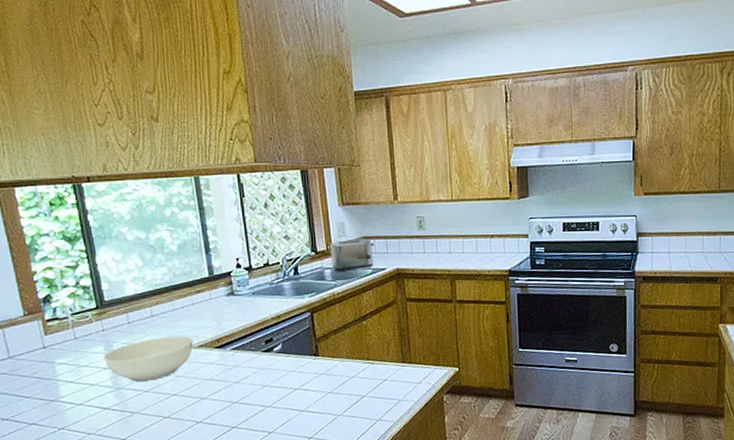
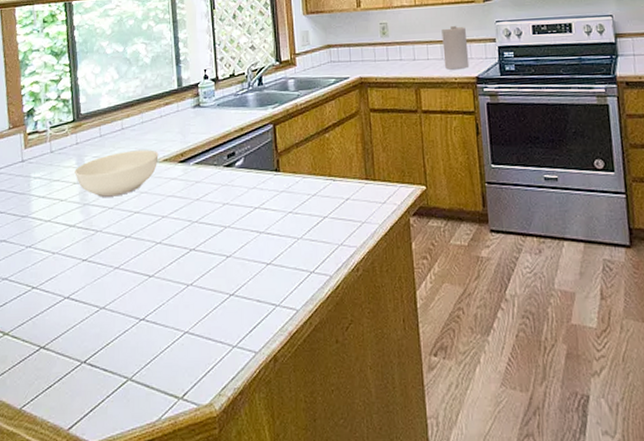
toaster: present [330,238,375,271] -> none [294,46,338,81]
paper towel holder: none [477,222,503,263] -> present [441,26,470,70]

